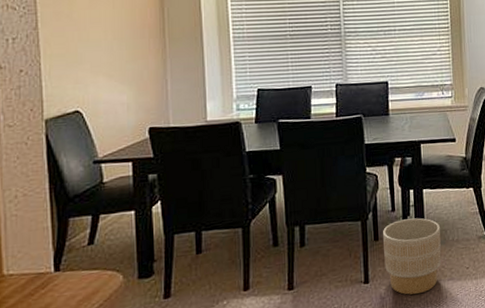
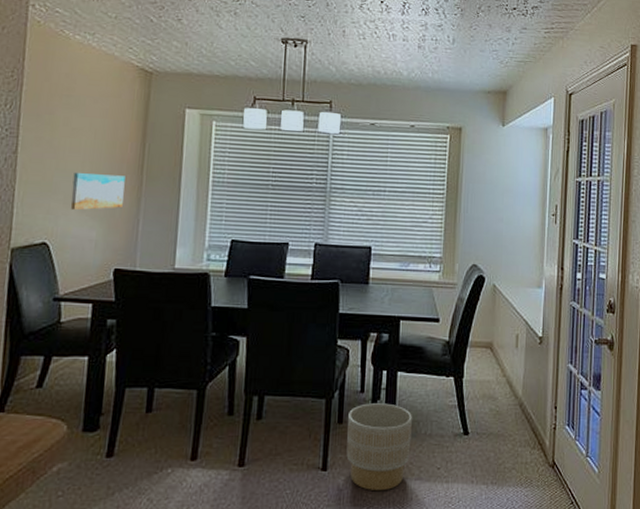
wall art: none [97,40,149,78] -> present [70,173,125,211]

